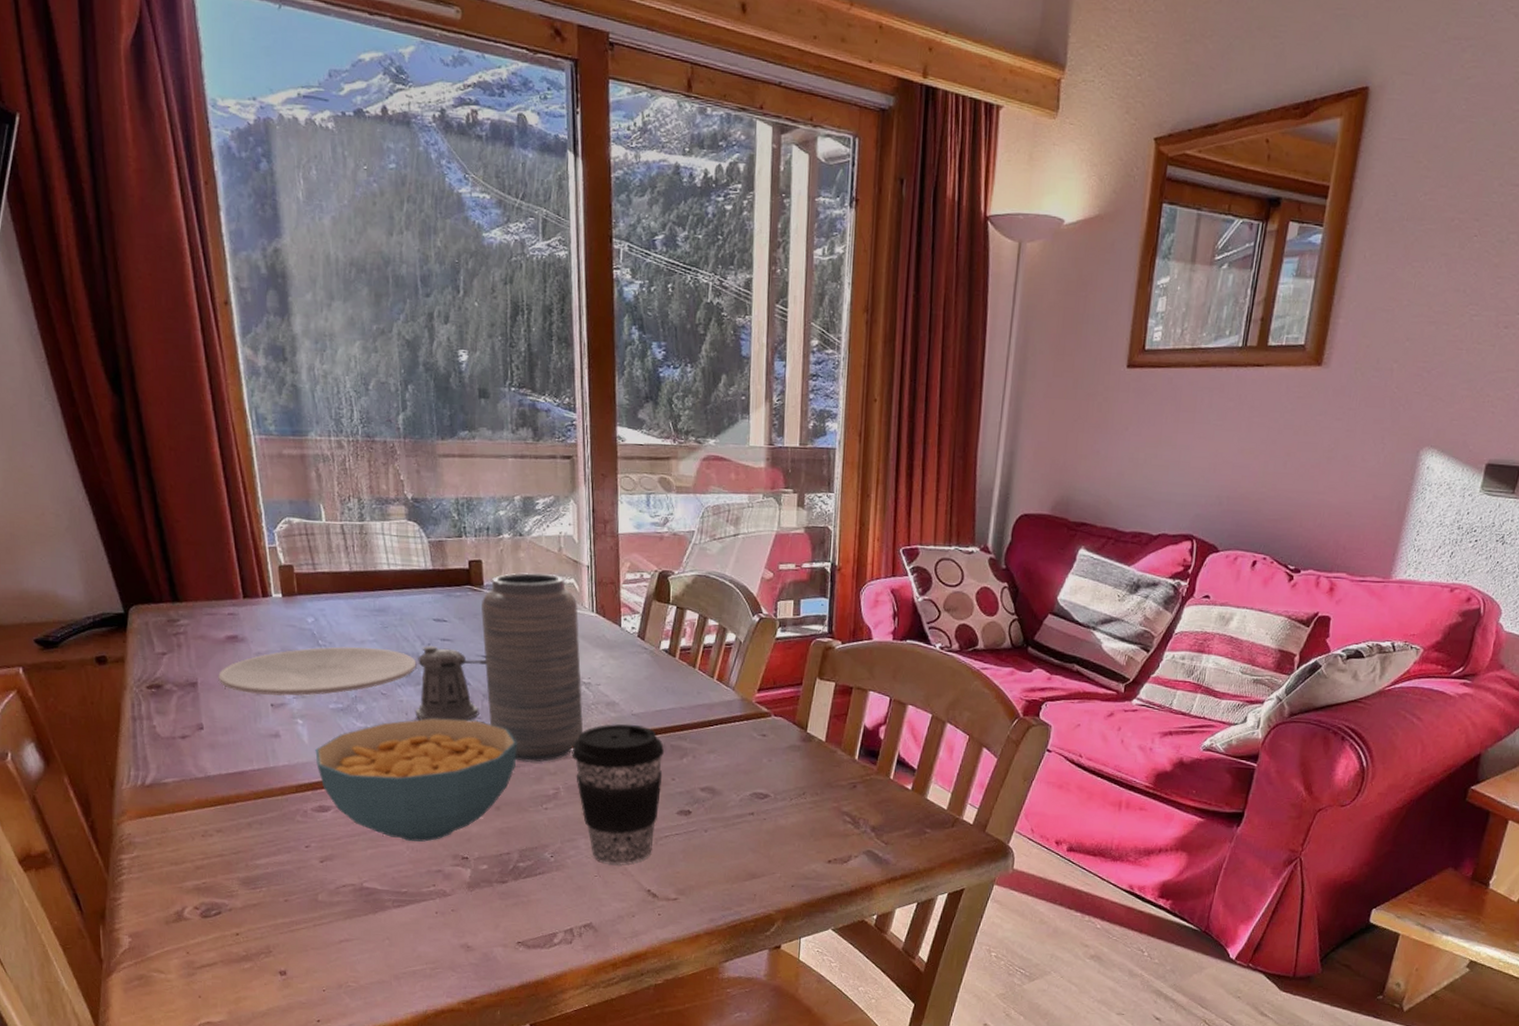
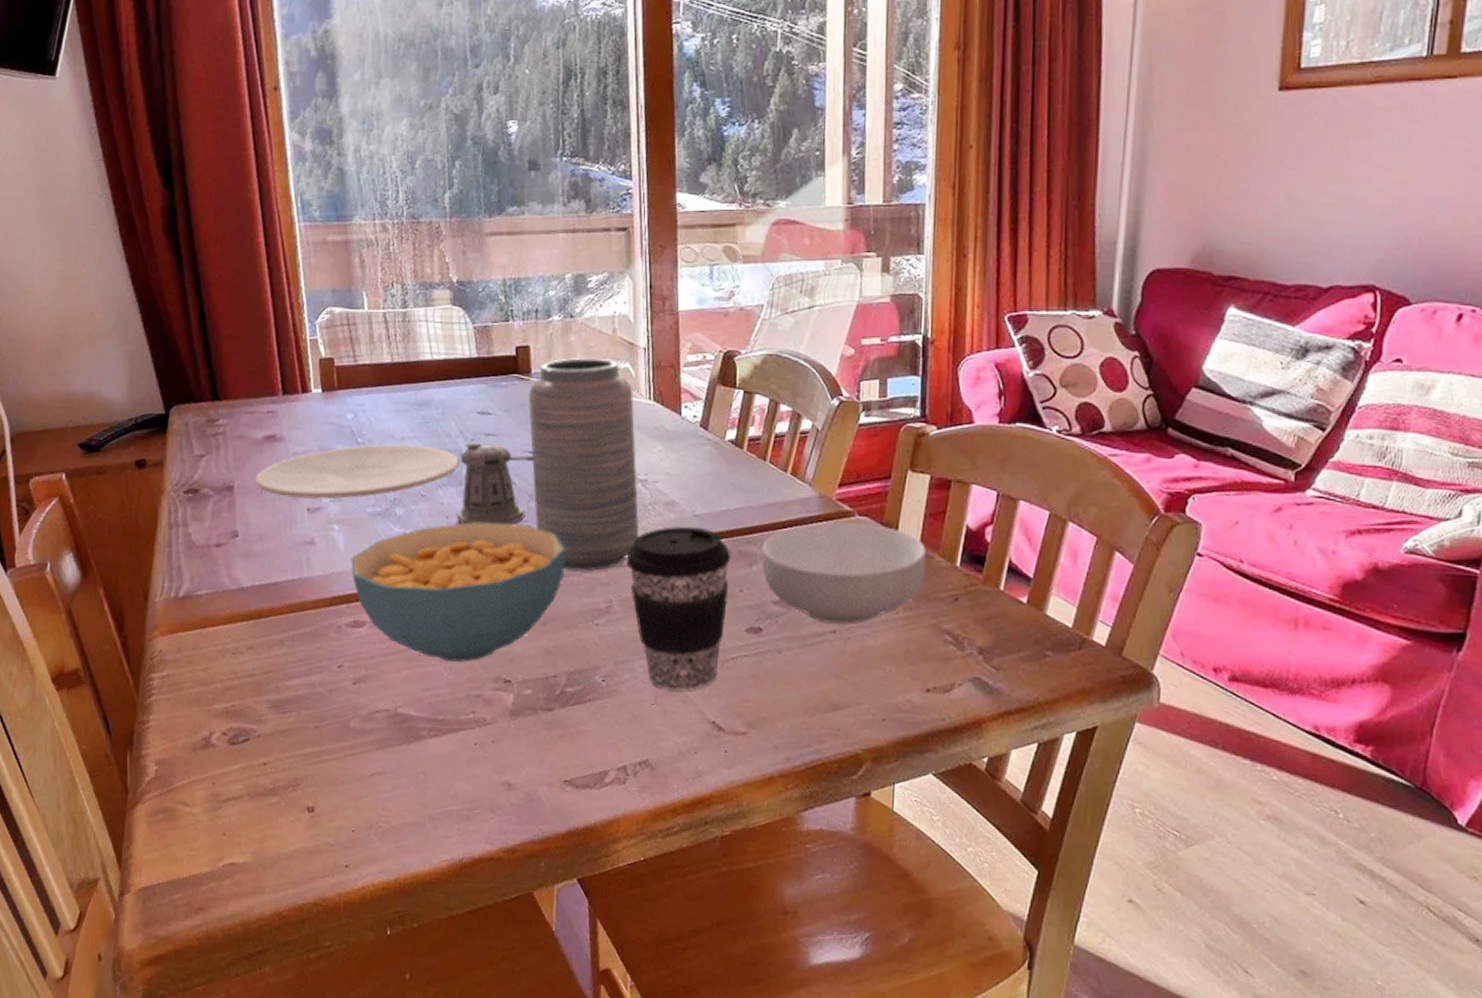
cereal bowl: none [691,722,831,808] -> present [761,522,927,625]

